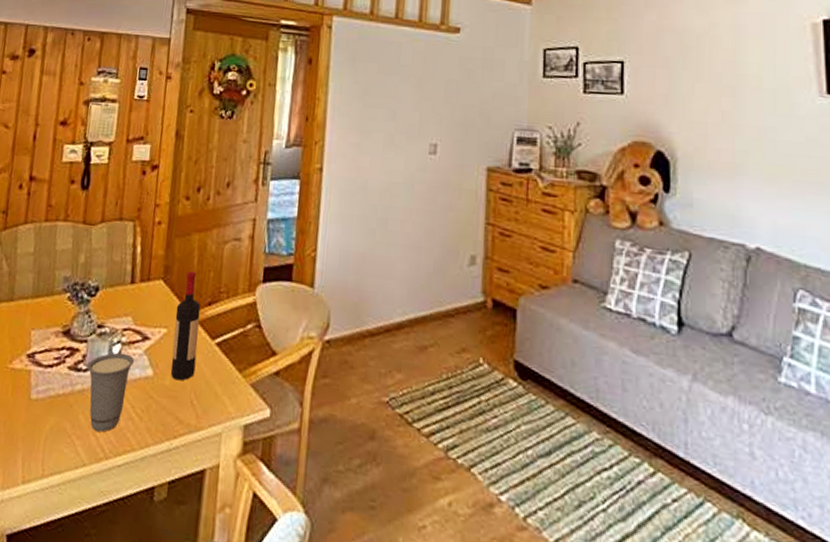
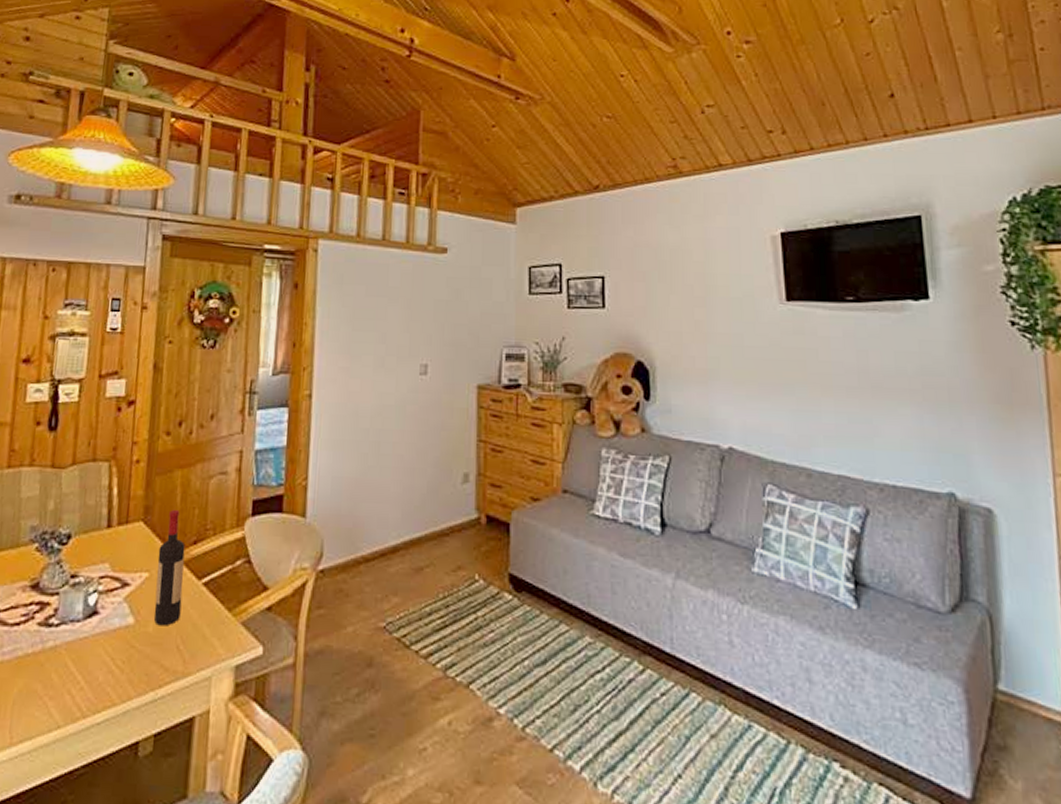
cup: present [87,352,134,432] -> none [59,602,113,689]

